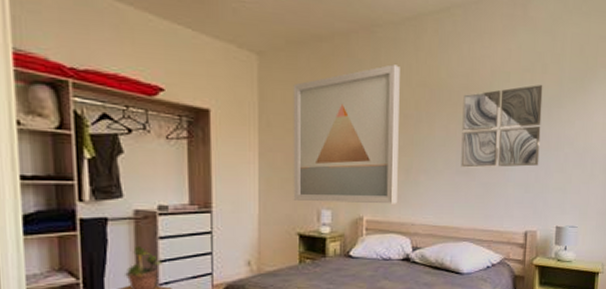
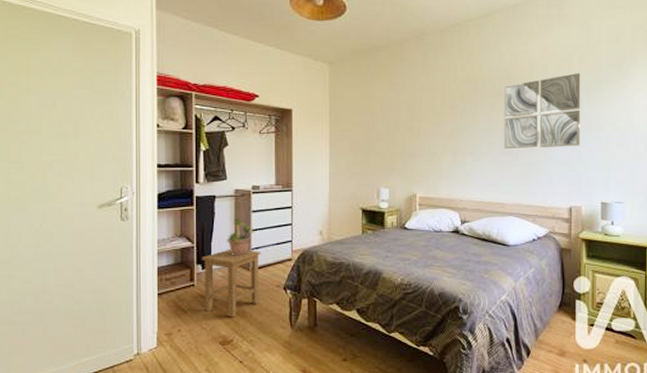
wall art: present [293,64,400,204] -> none [357,64,446,183]

